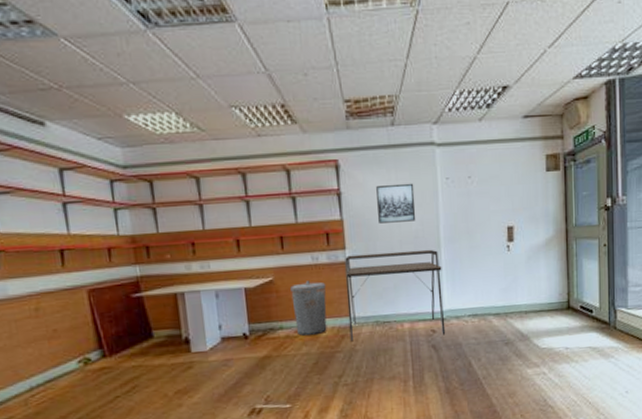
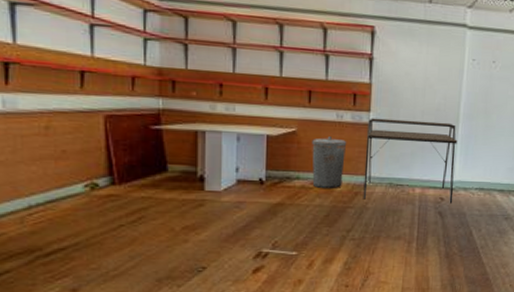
wall art: present [376,183,416,224] -> none [405,57,443,95]

